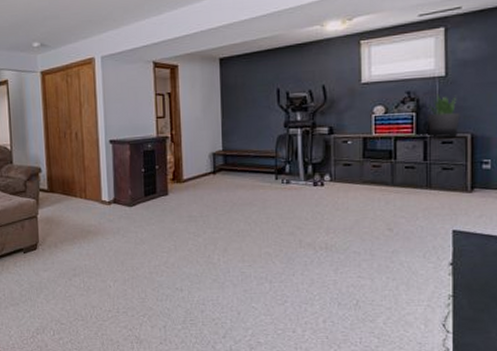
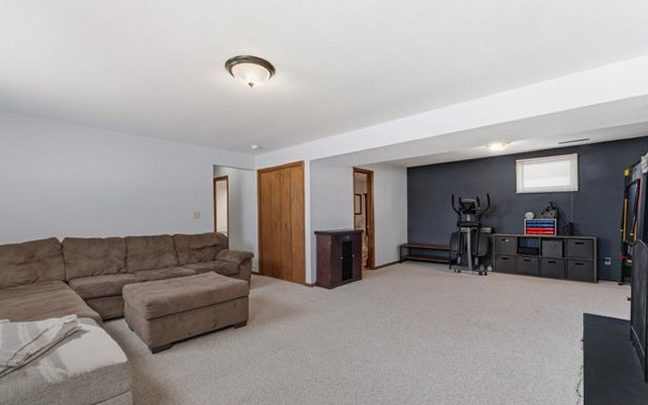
planter: present [426,93,460,138] -> none [564,204,589,240]

